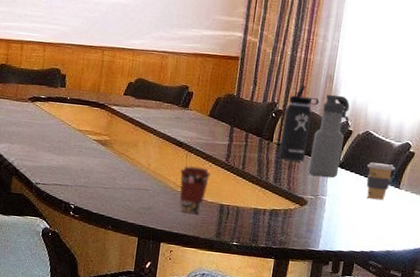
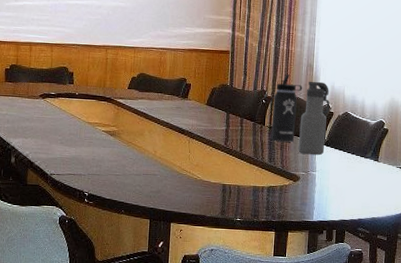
coffee cup: present [179,165,211,214] -> none [183,150,212,194]
coffee cup: present [366,162,396,201] -> none [349,140,373,173]

